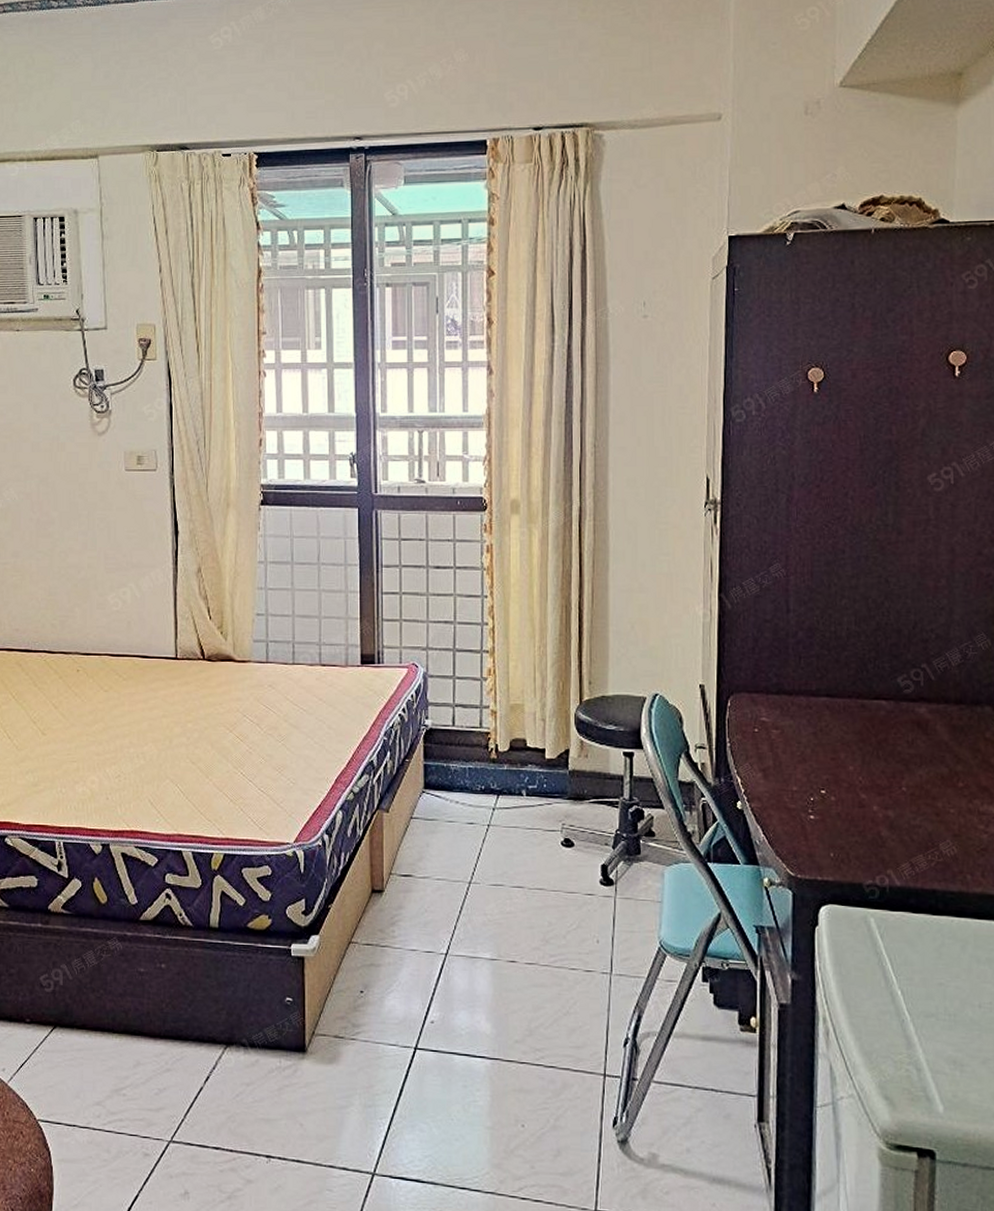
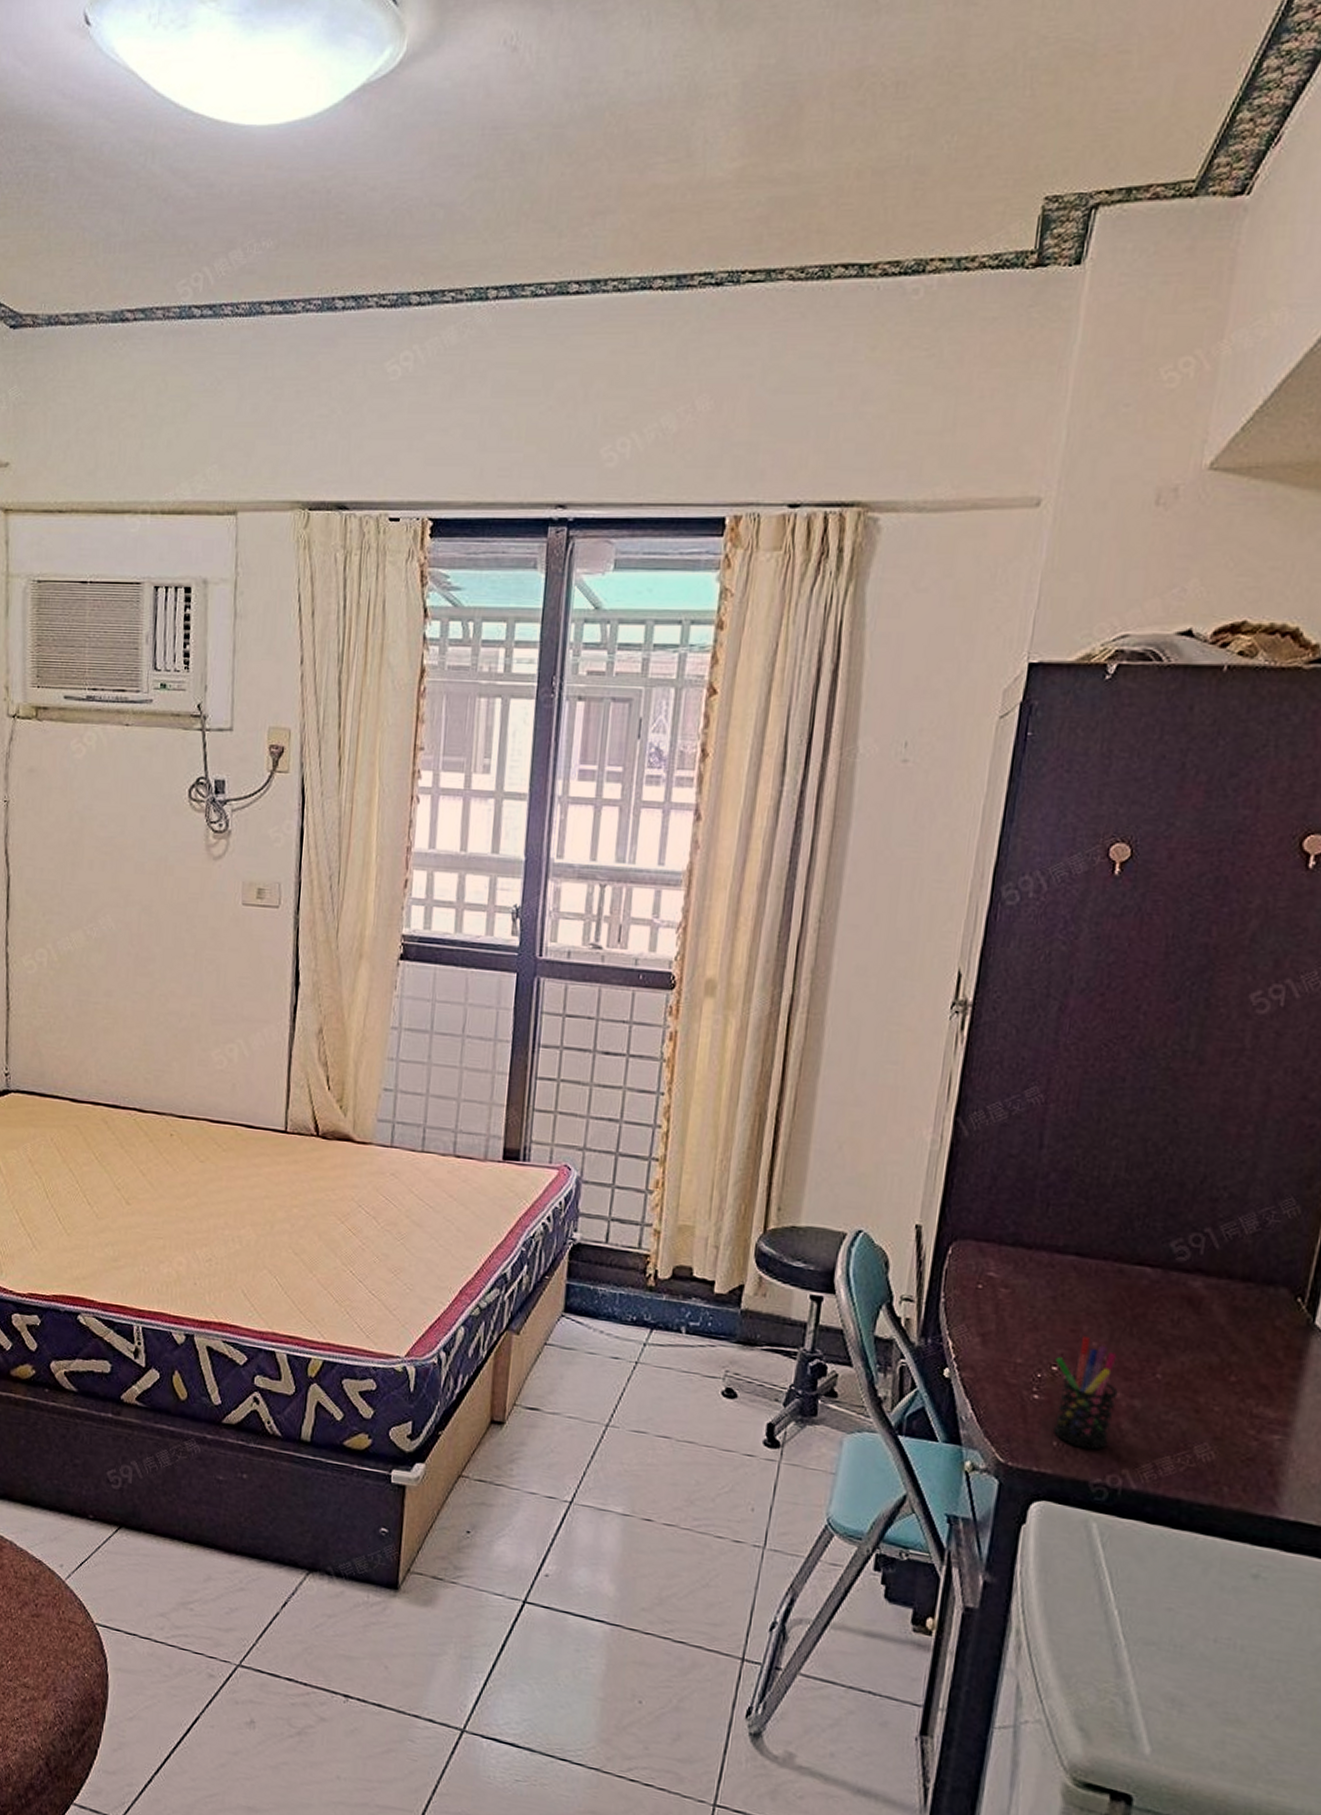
pen holder: none [823,763,875,856] -> present [1054,1337,1118,1450]

